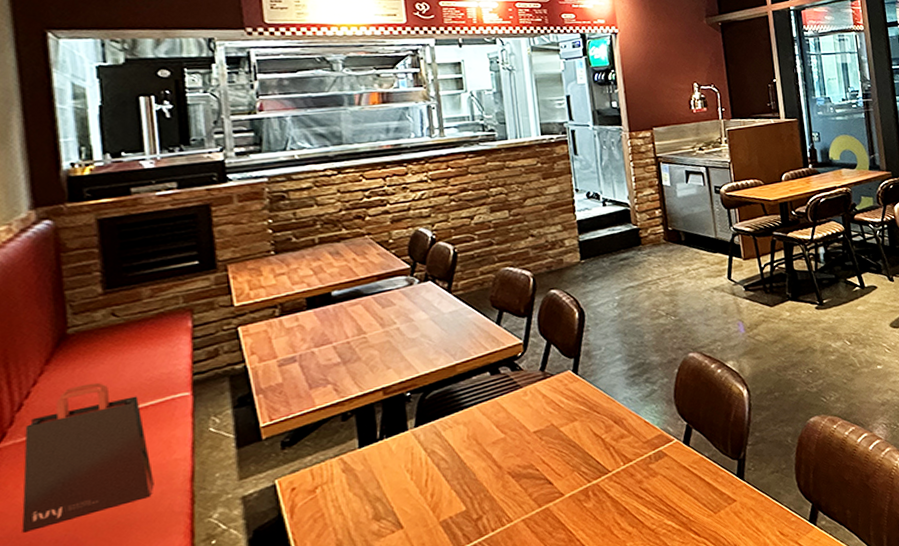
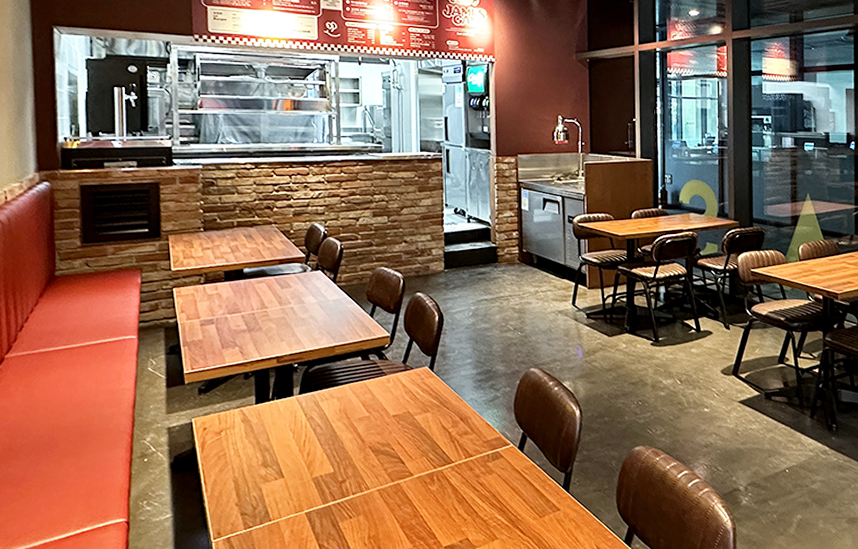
shopping bag: present [22,382,154,533] -> none [18,317,107,426]

